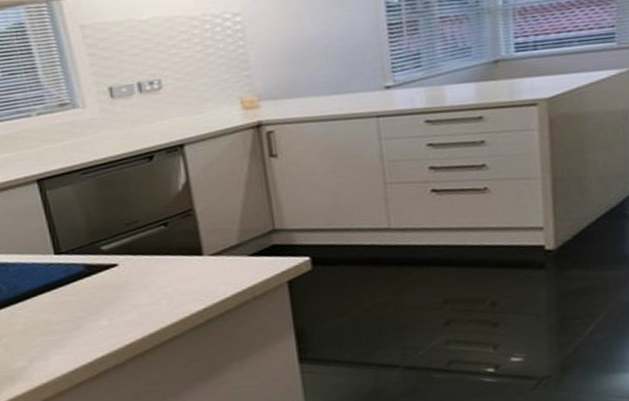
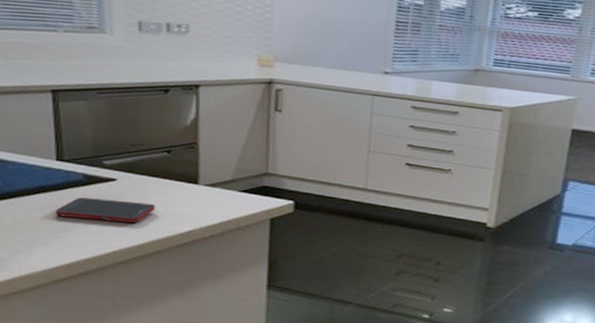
cell phone: none [63,285,163,315] -> present [55,197,155,223]

